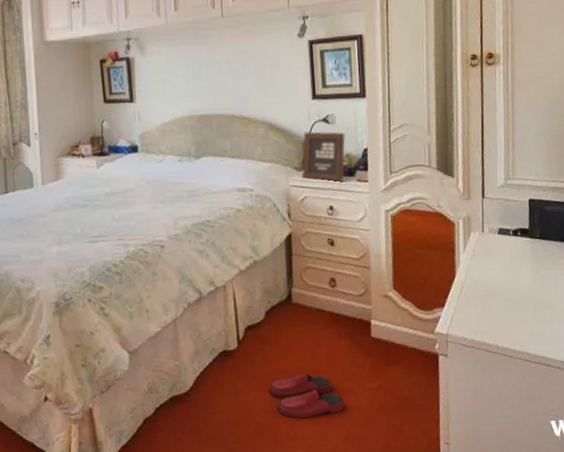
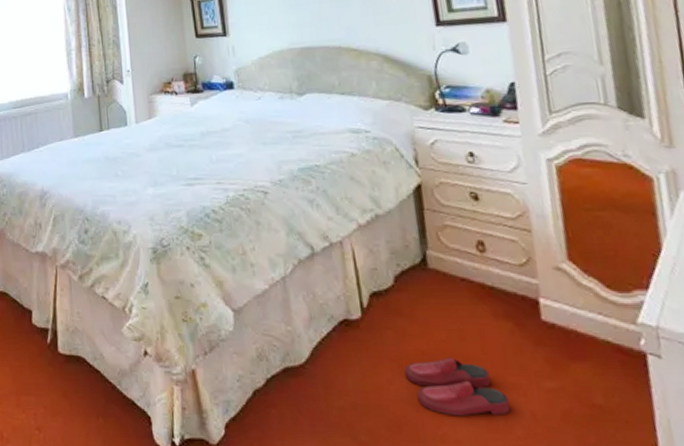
picture frame: present [302,131,345,182] -> none [428,63,486,124]

